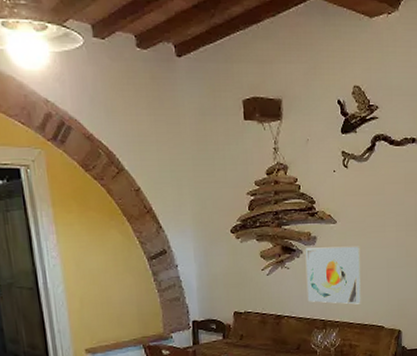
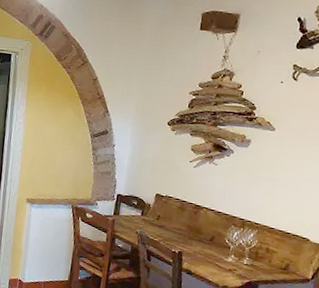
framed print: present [305,246,361,305] -> none [231,149,296,212]

